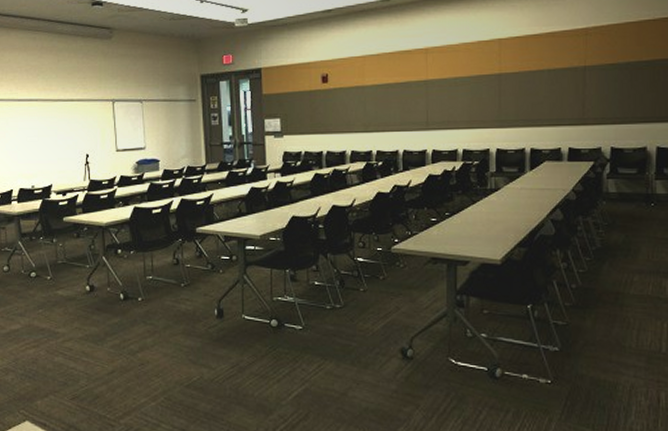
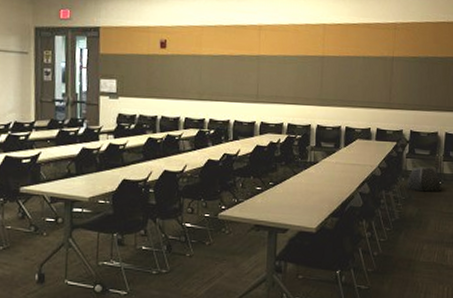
decorative stone: none [607,186,655,216] -> present [405,166,442,192]

